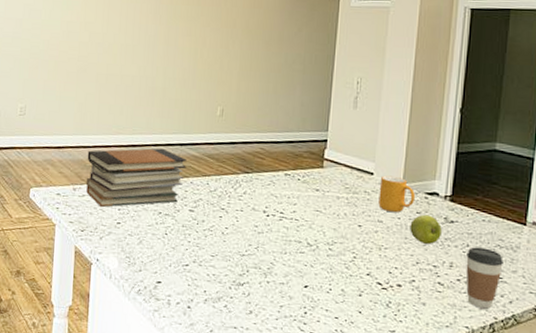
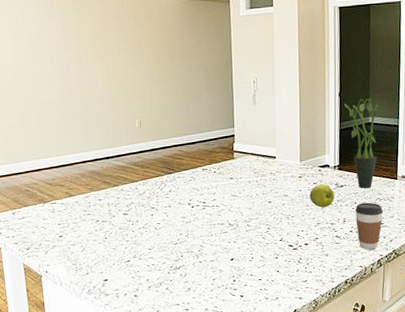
book stack: present [85,148,187,207] -> none [20,164,115,225]
mug: present [378,175,416,213] -> none [281,156,312,187]
potted plant: none [465,119,510,230] -> present [343,98,379,188]

